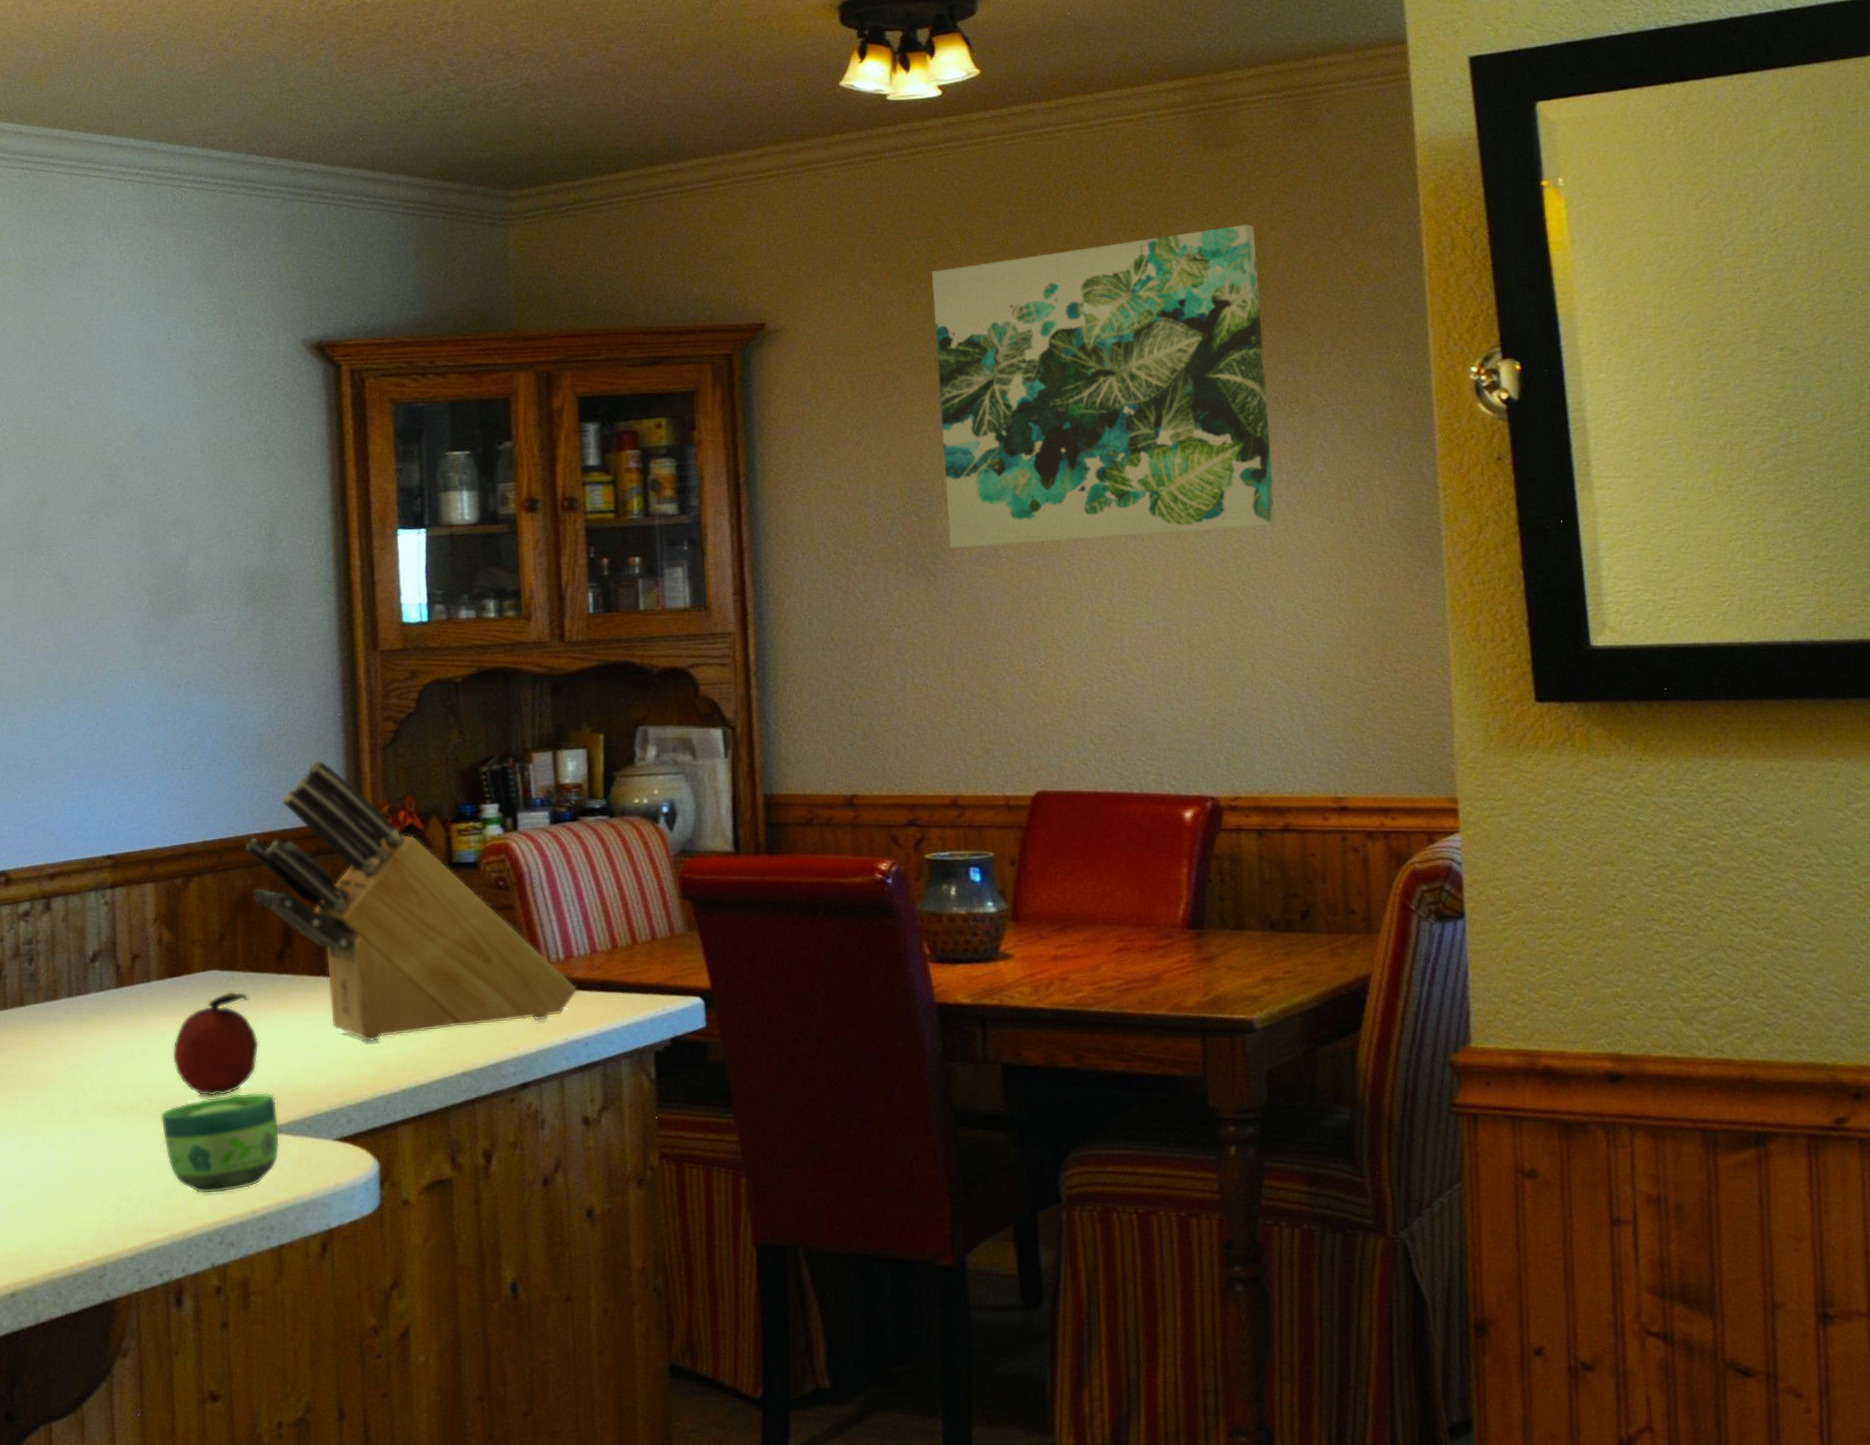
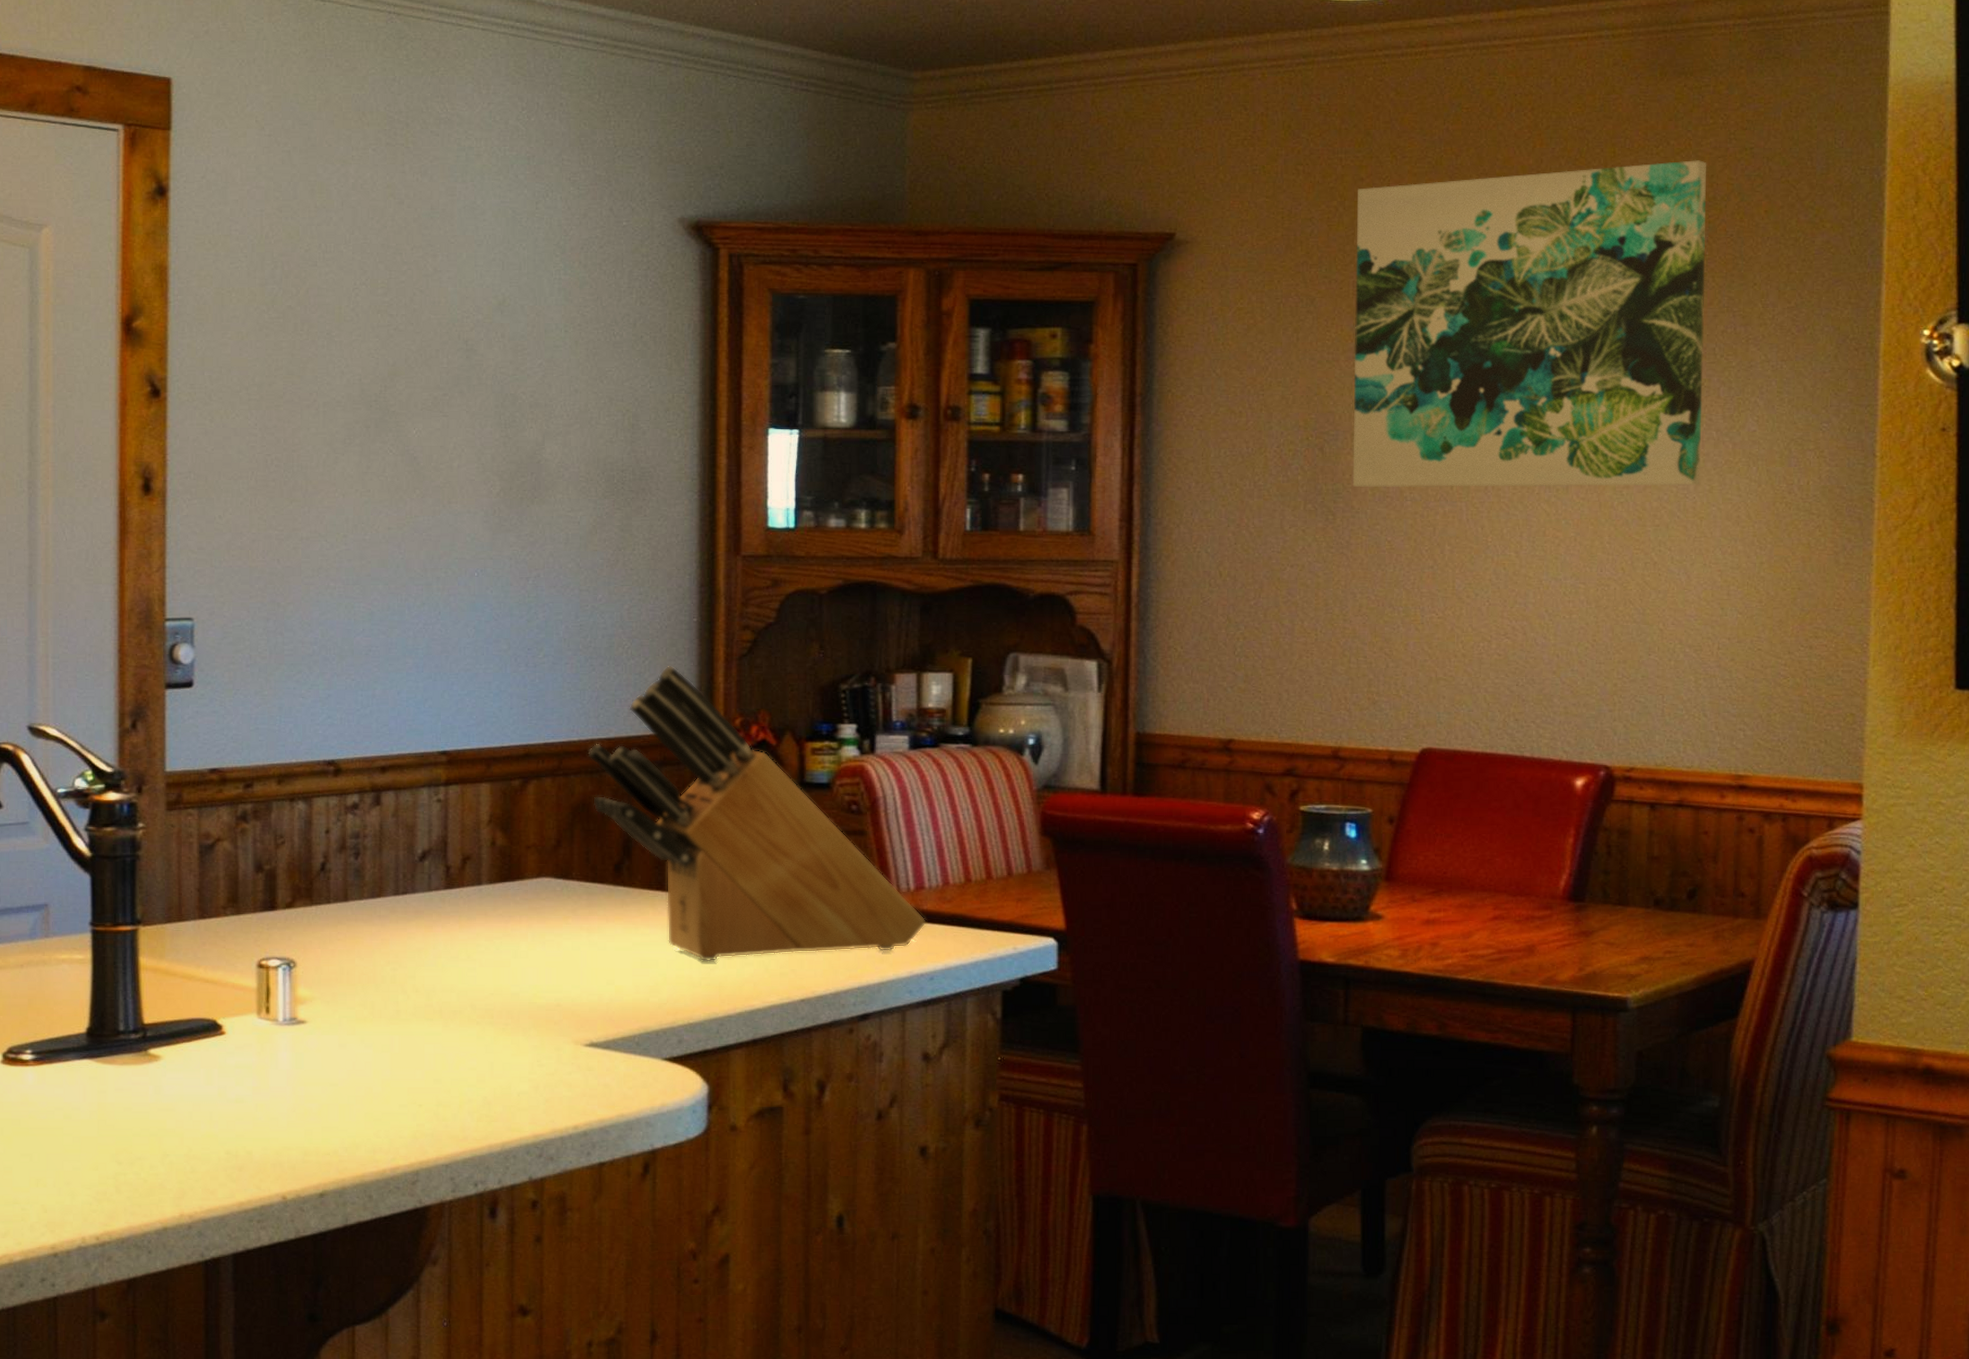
cup: present [160,1092,280,1194] -> none [484,1004,607,1106]
fruit: present [172,991,259,1097] -> none [500,900,591,1007]

